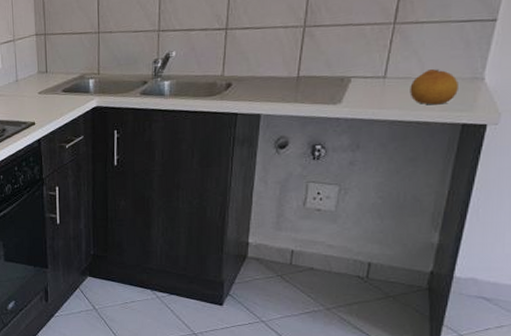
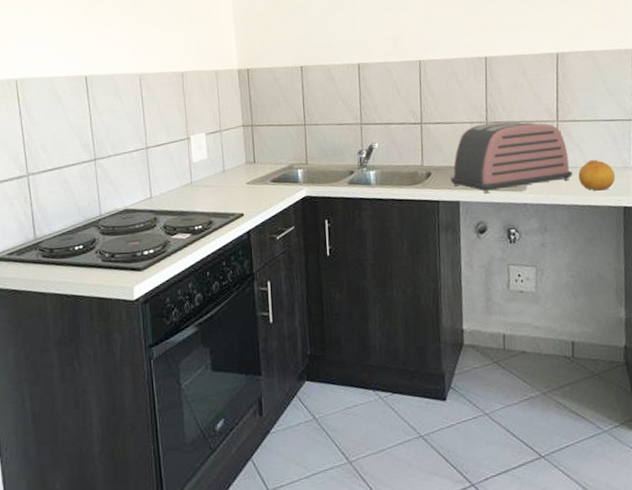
toaster: none [253,25,404,105] -> present [450,121,573,193]

